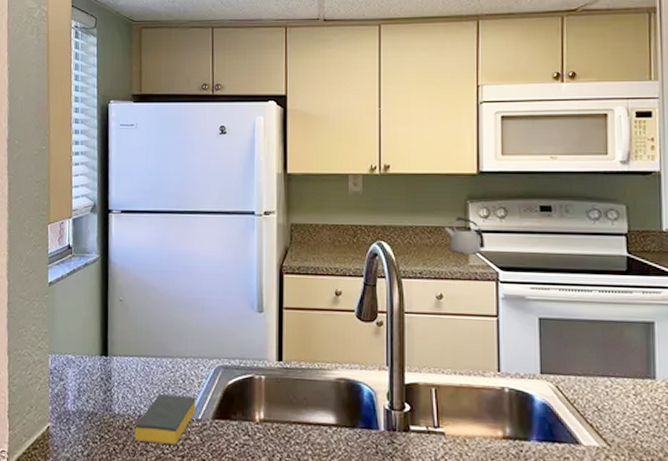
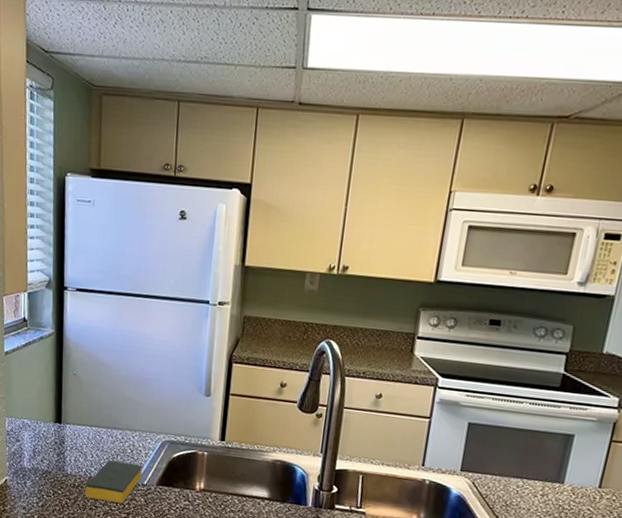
kettle: present [444,217,484,255] -> none [393,323,431,360]

